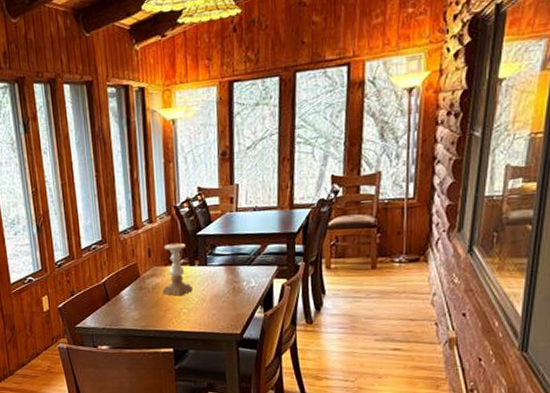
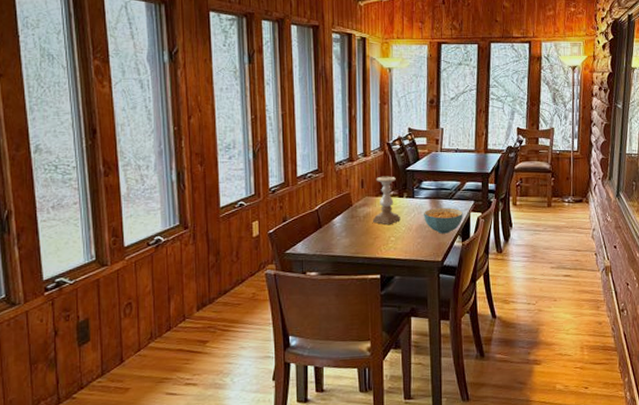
cereal bowl: none [219,275,265,304] -> present [424,208,463,234]

